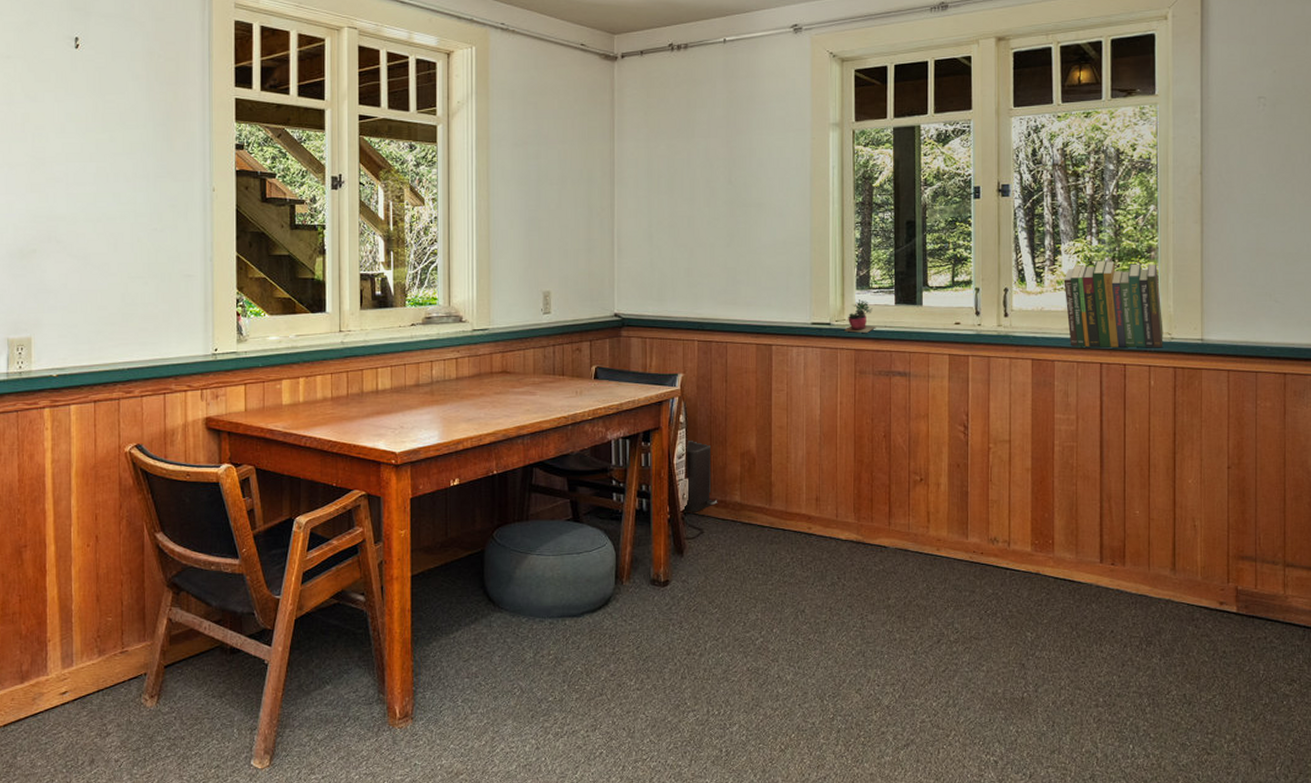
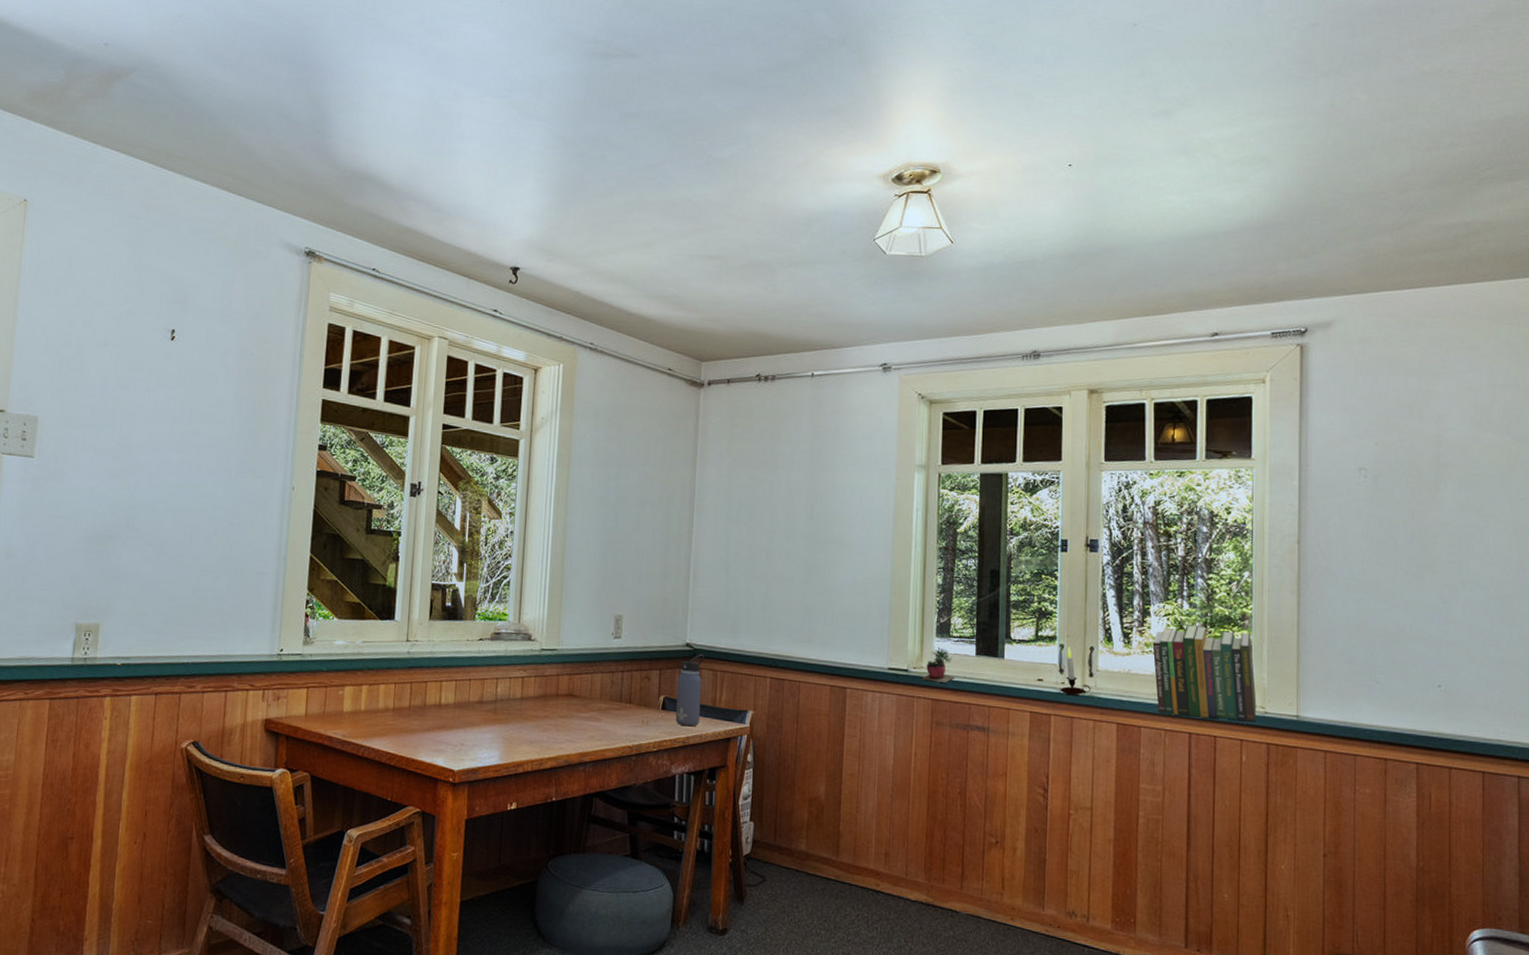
water bottle: none [608,323,633,393] -> present [676,654,705,727]
pedal bin: present [685,438,718,512] -> none [748,779,783,858]
candle: none [977,290,1006,336] -> present [1060,647,1091,696]

